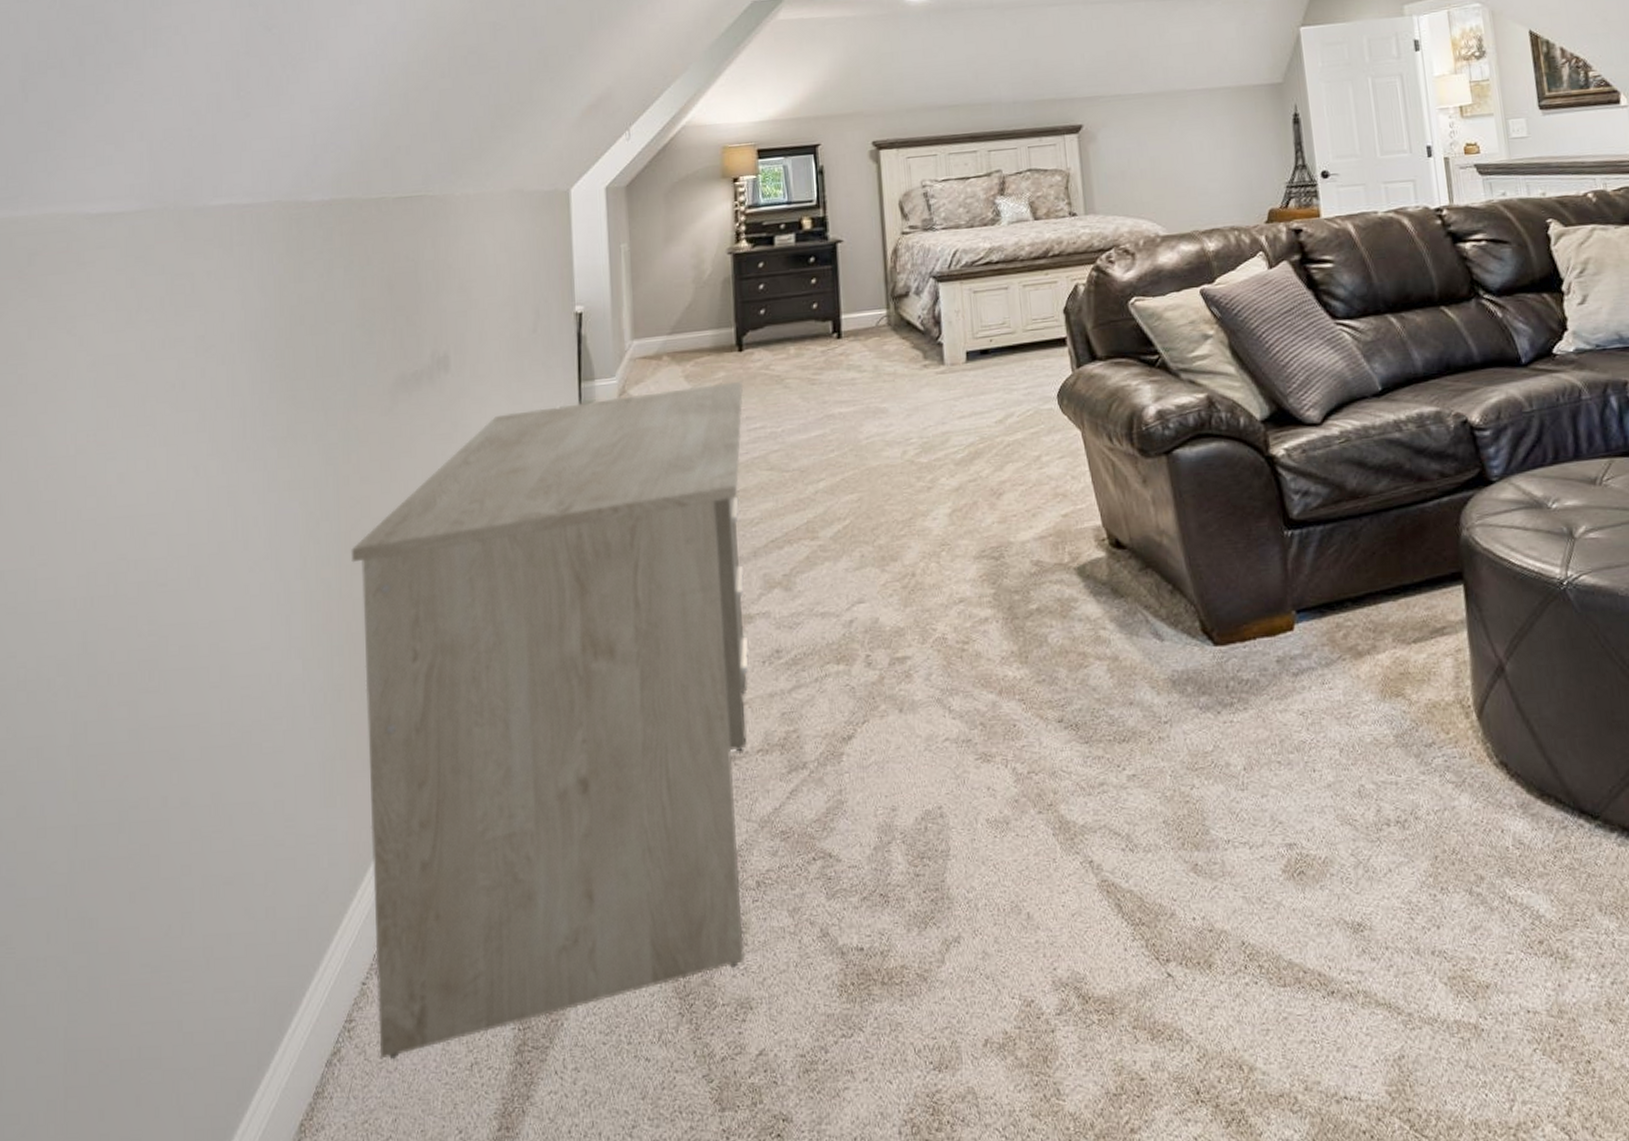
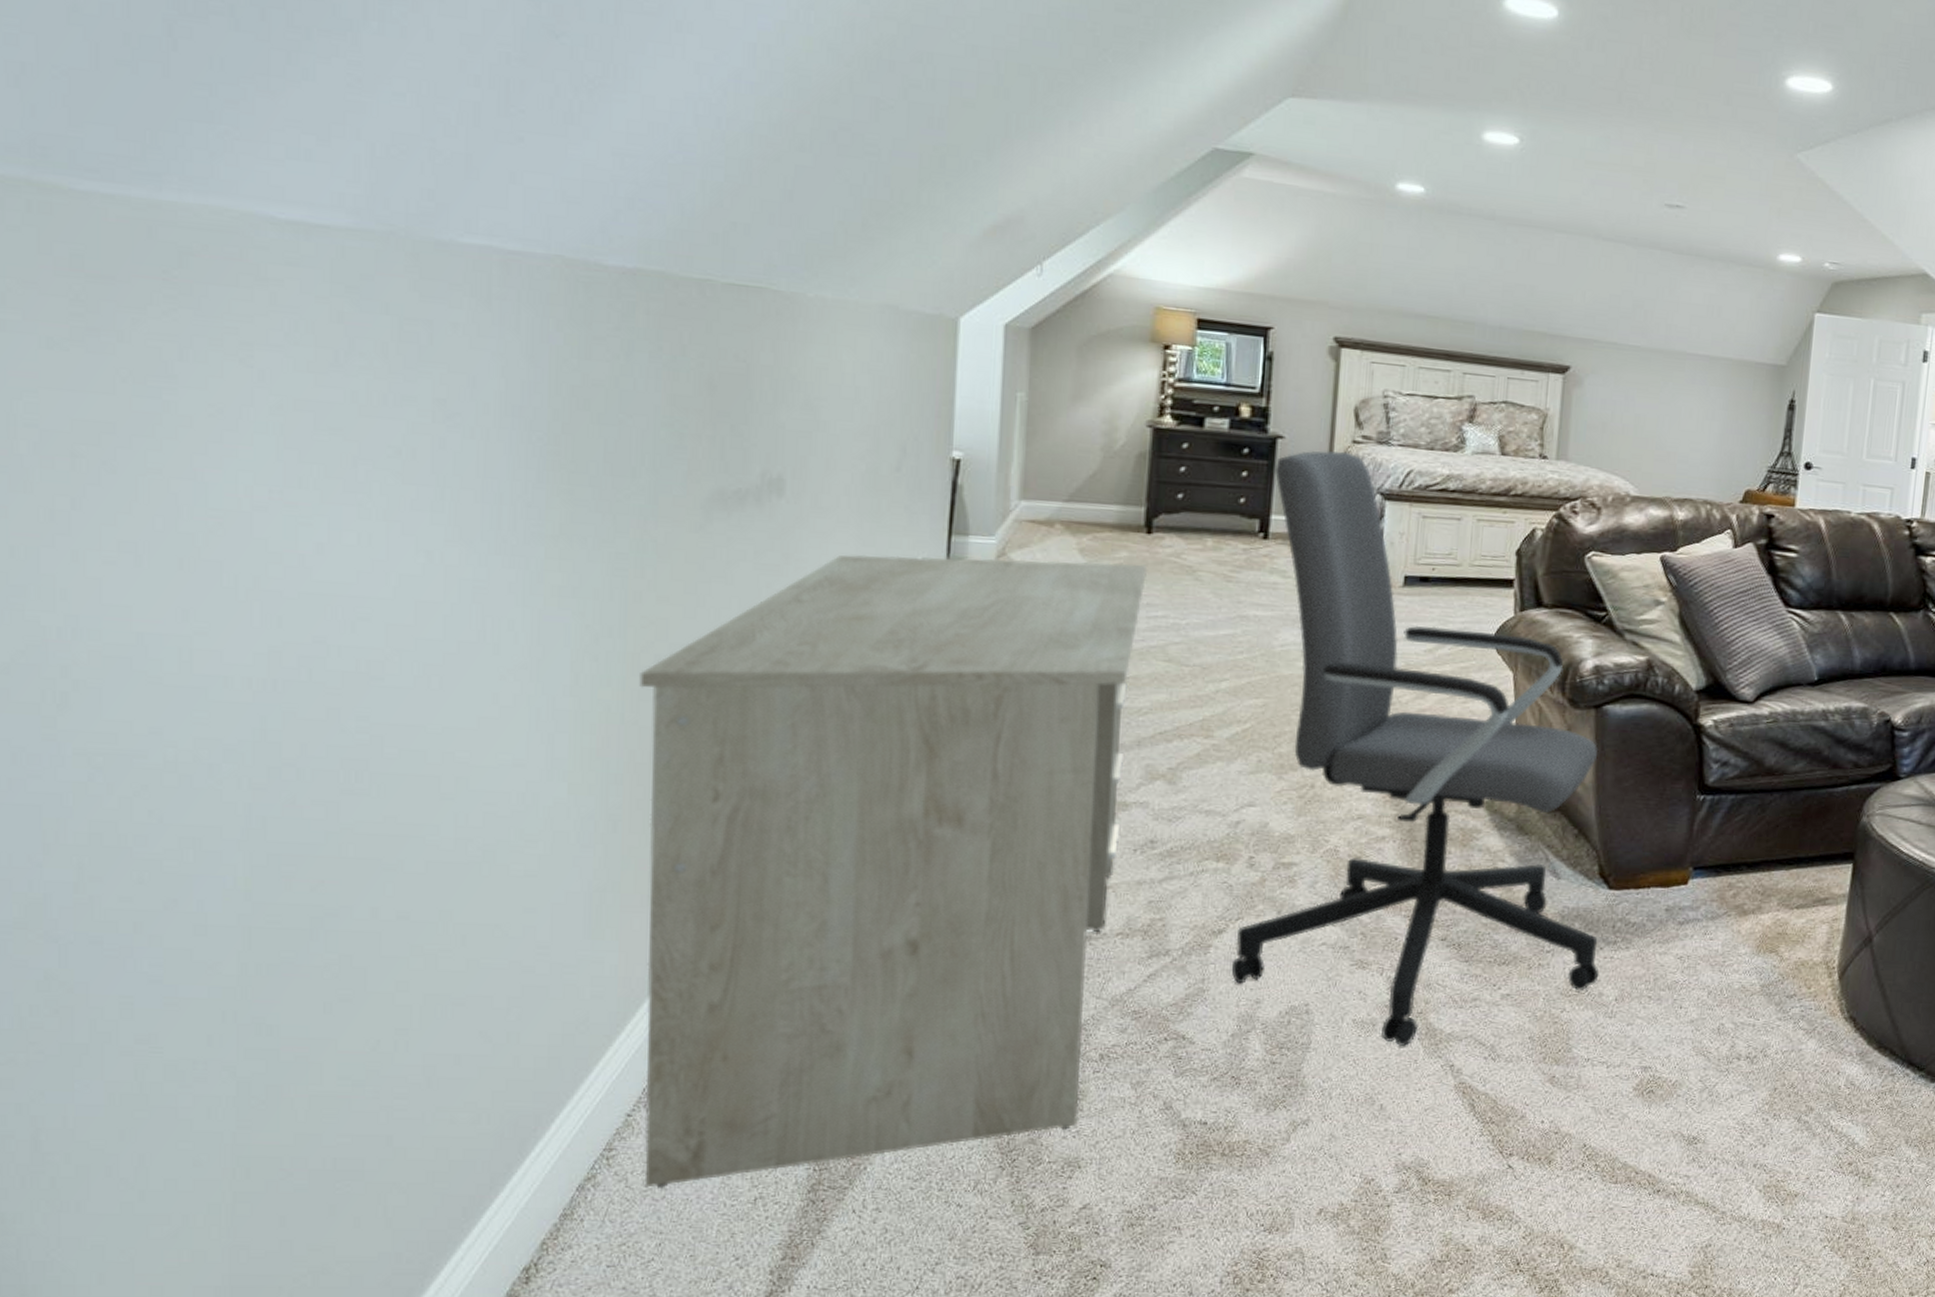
office chair: none [839,243,1223,846] -> present [1231,451,1599,1047]

